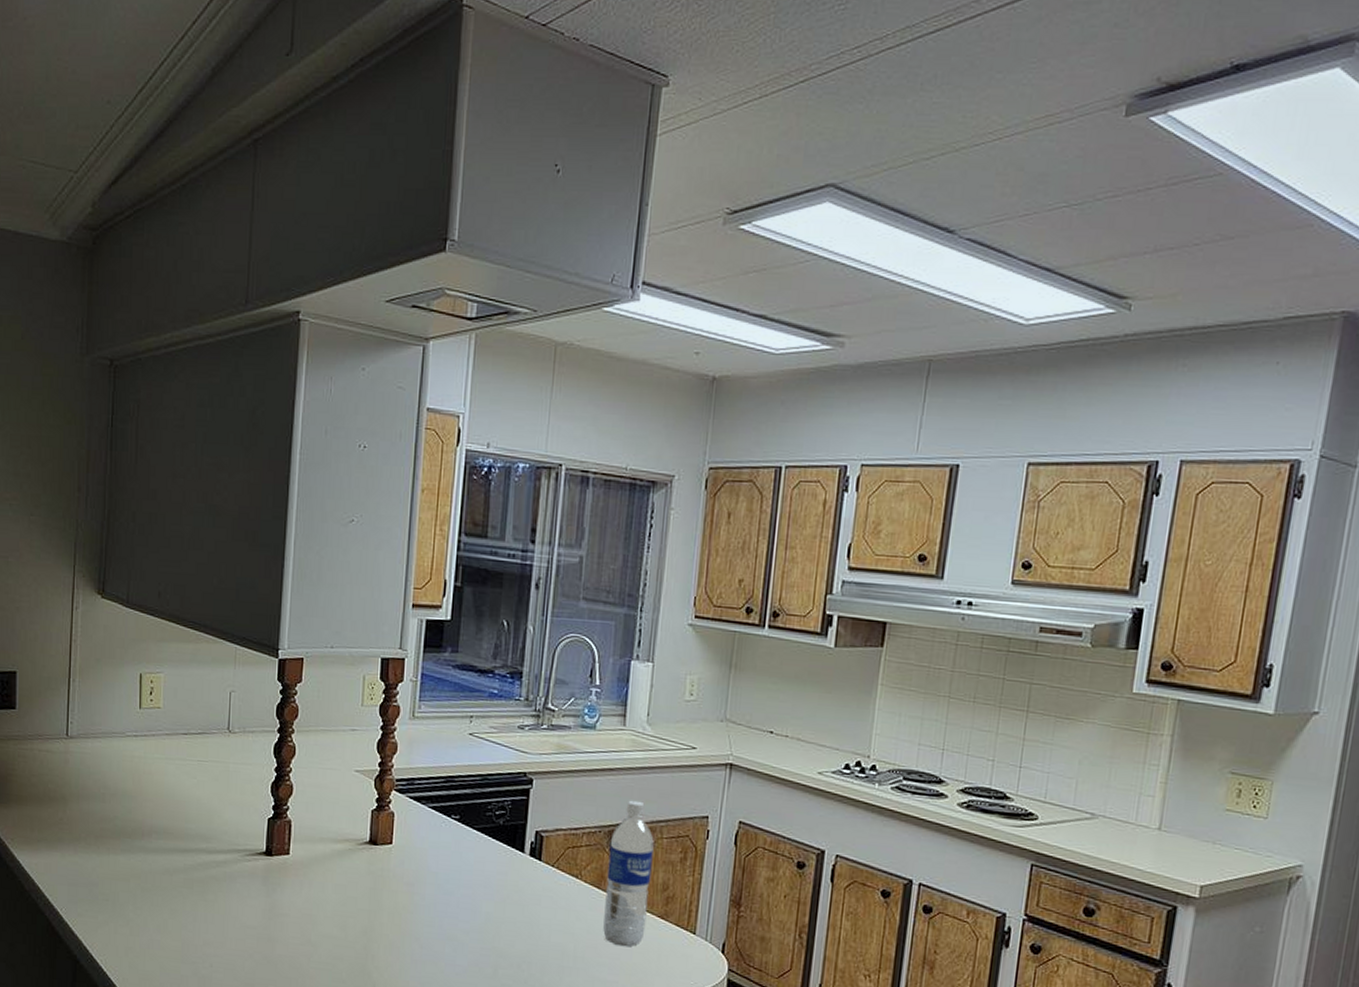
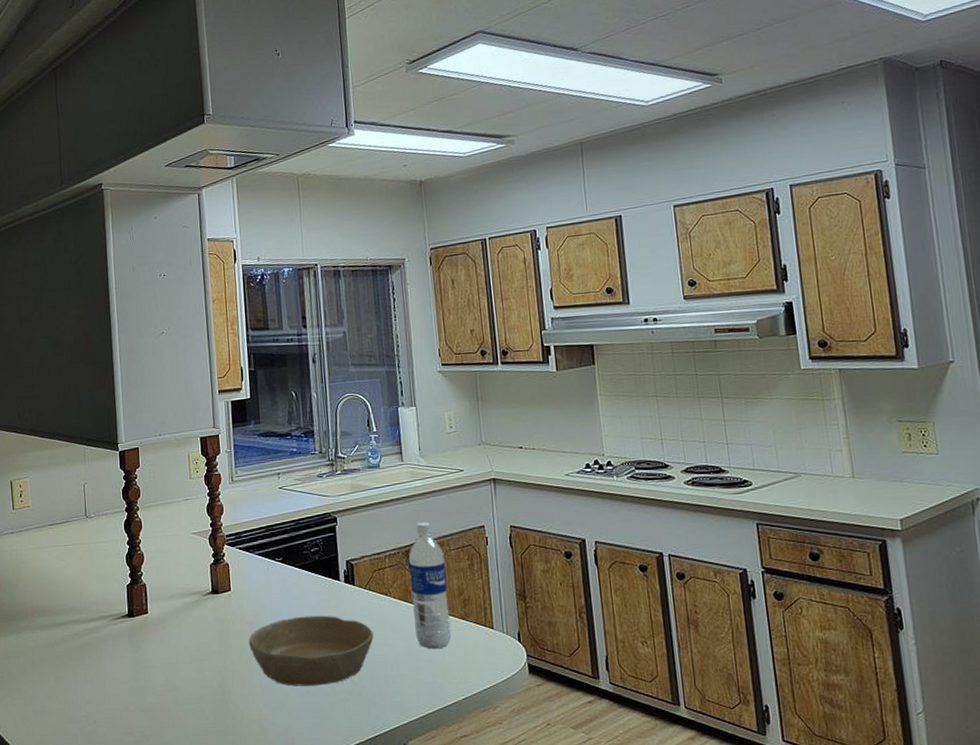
bowl: none [405,885,554,966] -> present [249,615,374,686]

